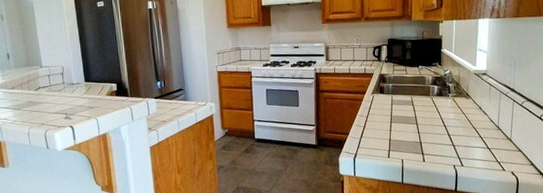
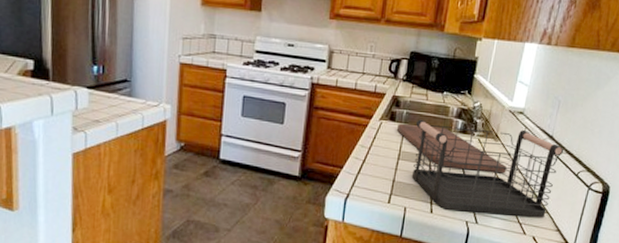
cutting board: none [387,93,480,125] -> present [397,123,507,174]
dish rack: none [401,87,526,158] -> present [411,119,564,218]

